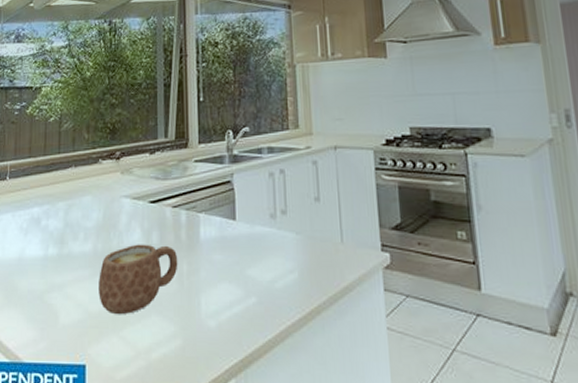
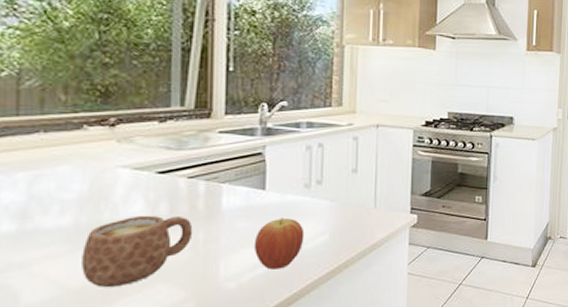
fruit: none [229,251,275,309] -> present [253,217,305,270]

